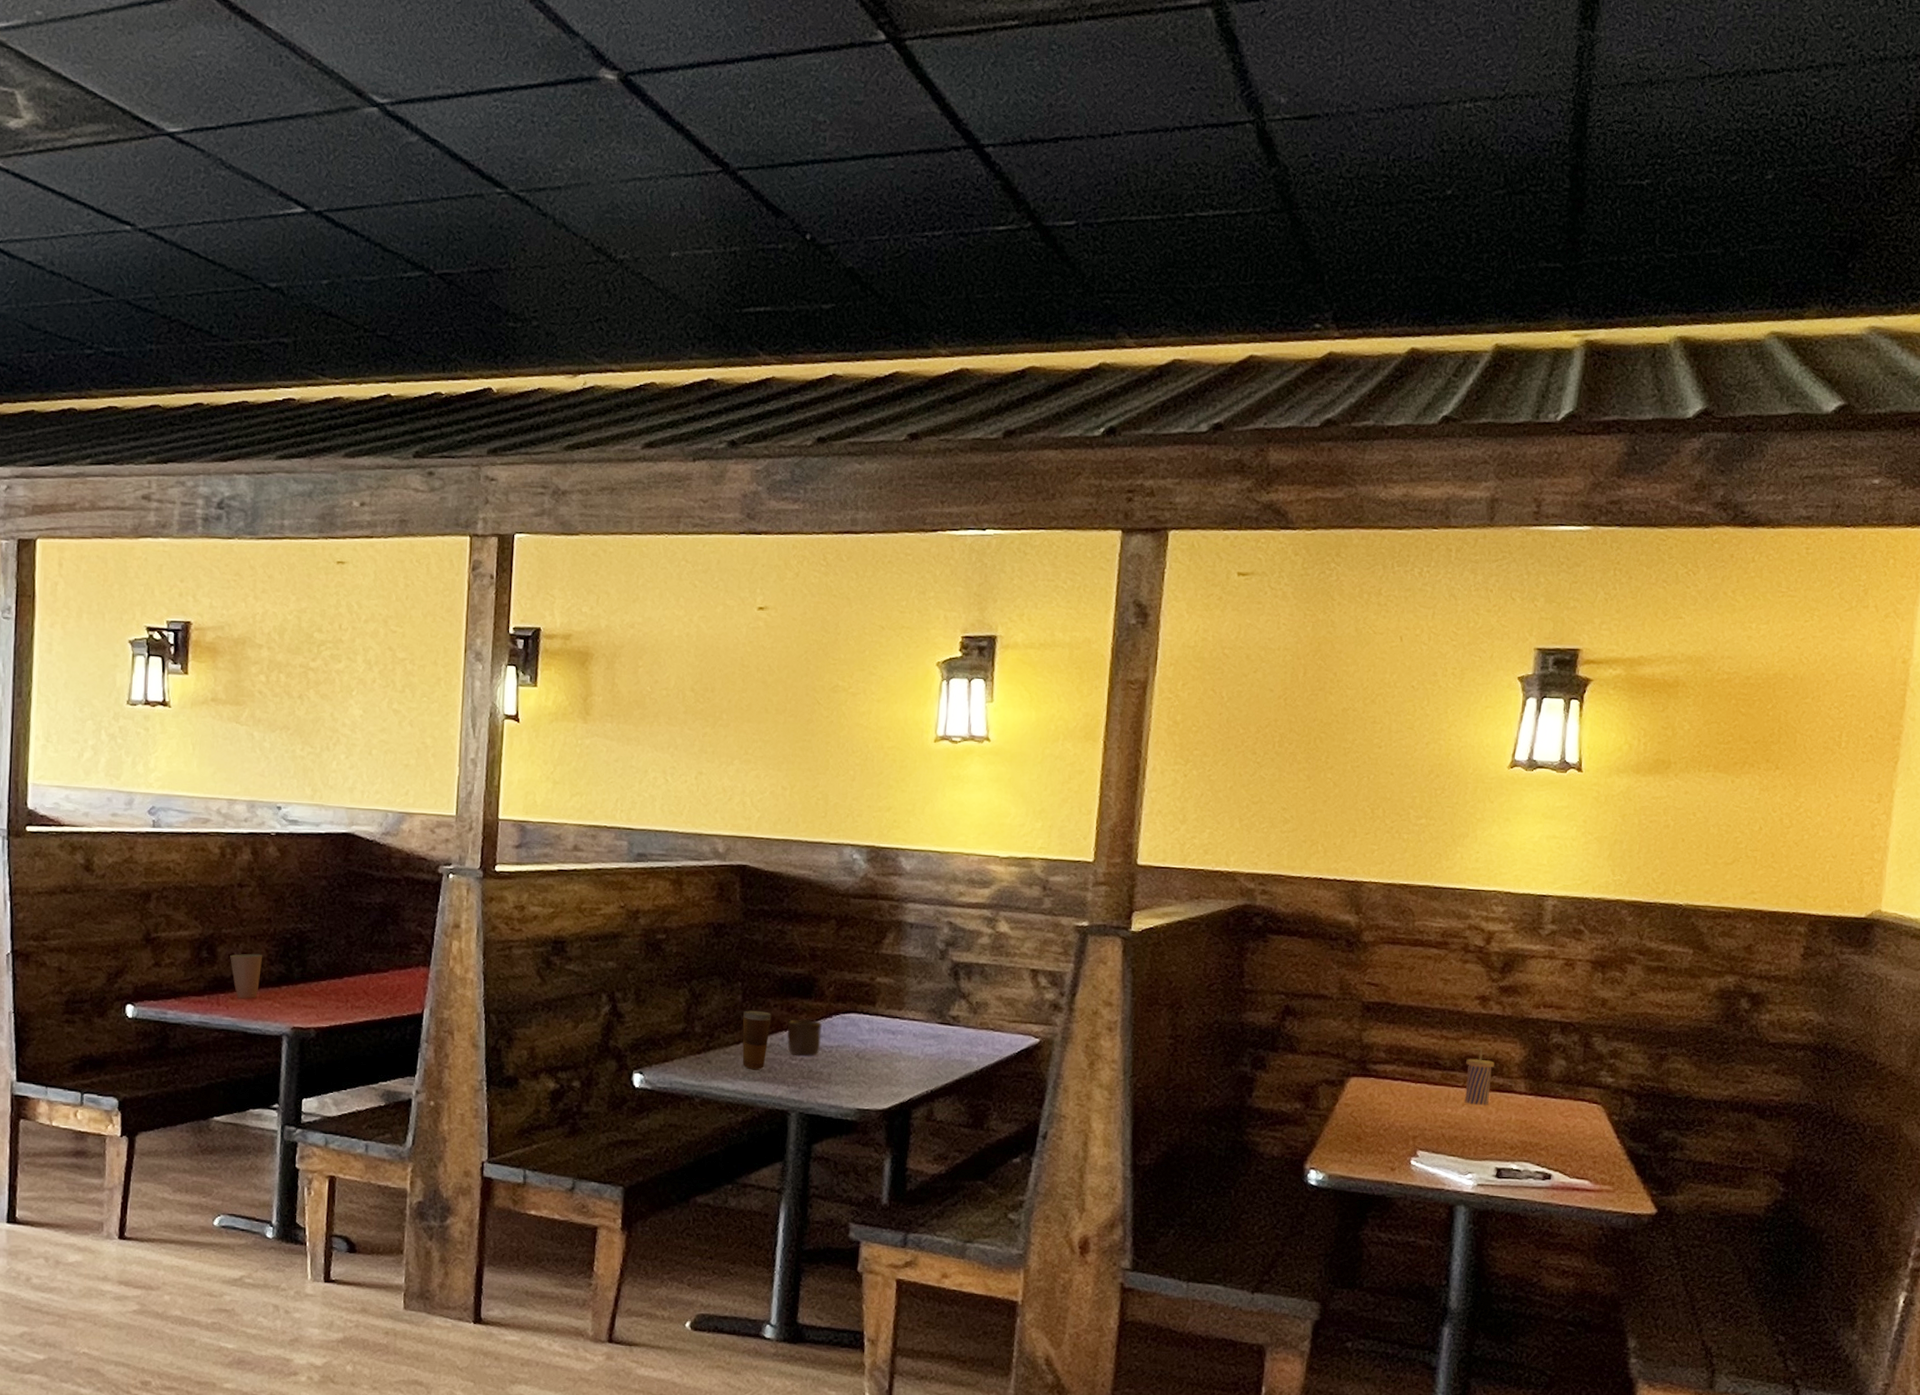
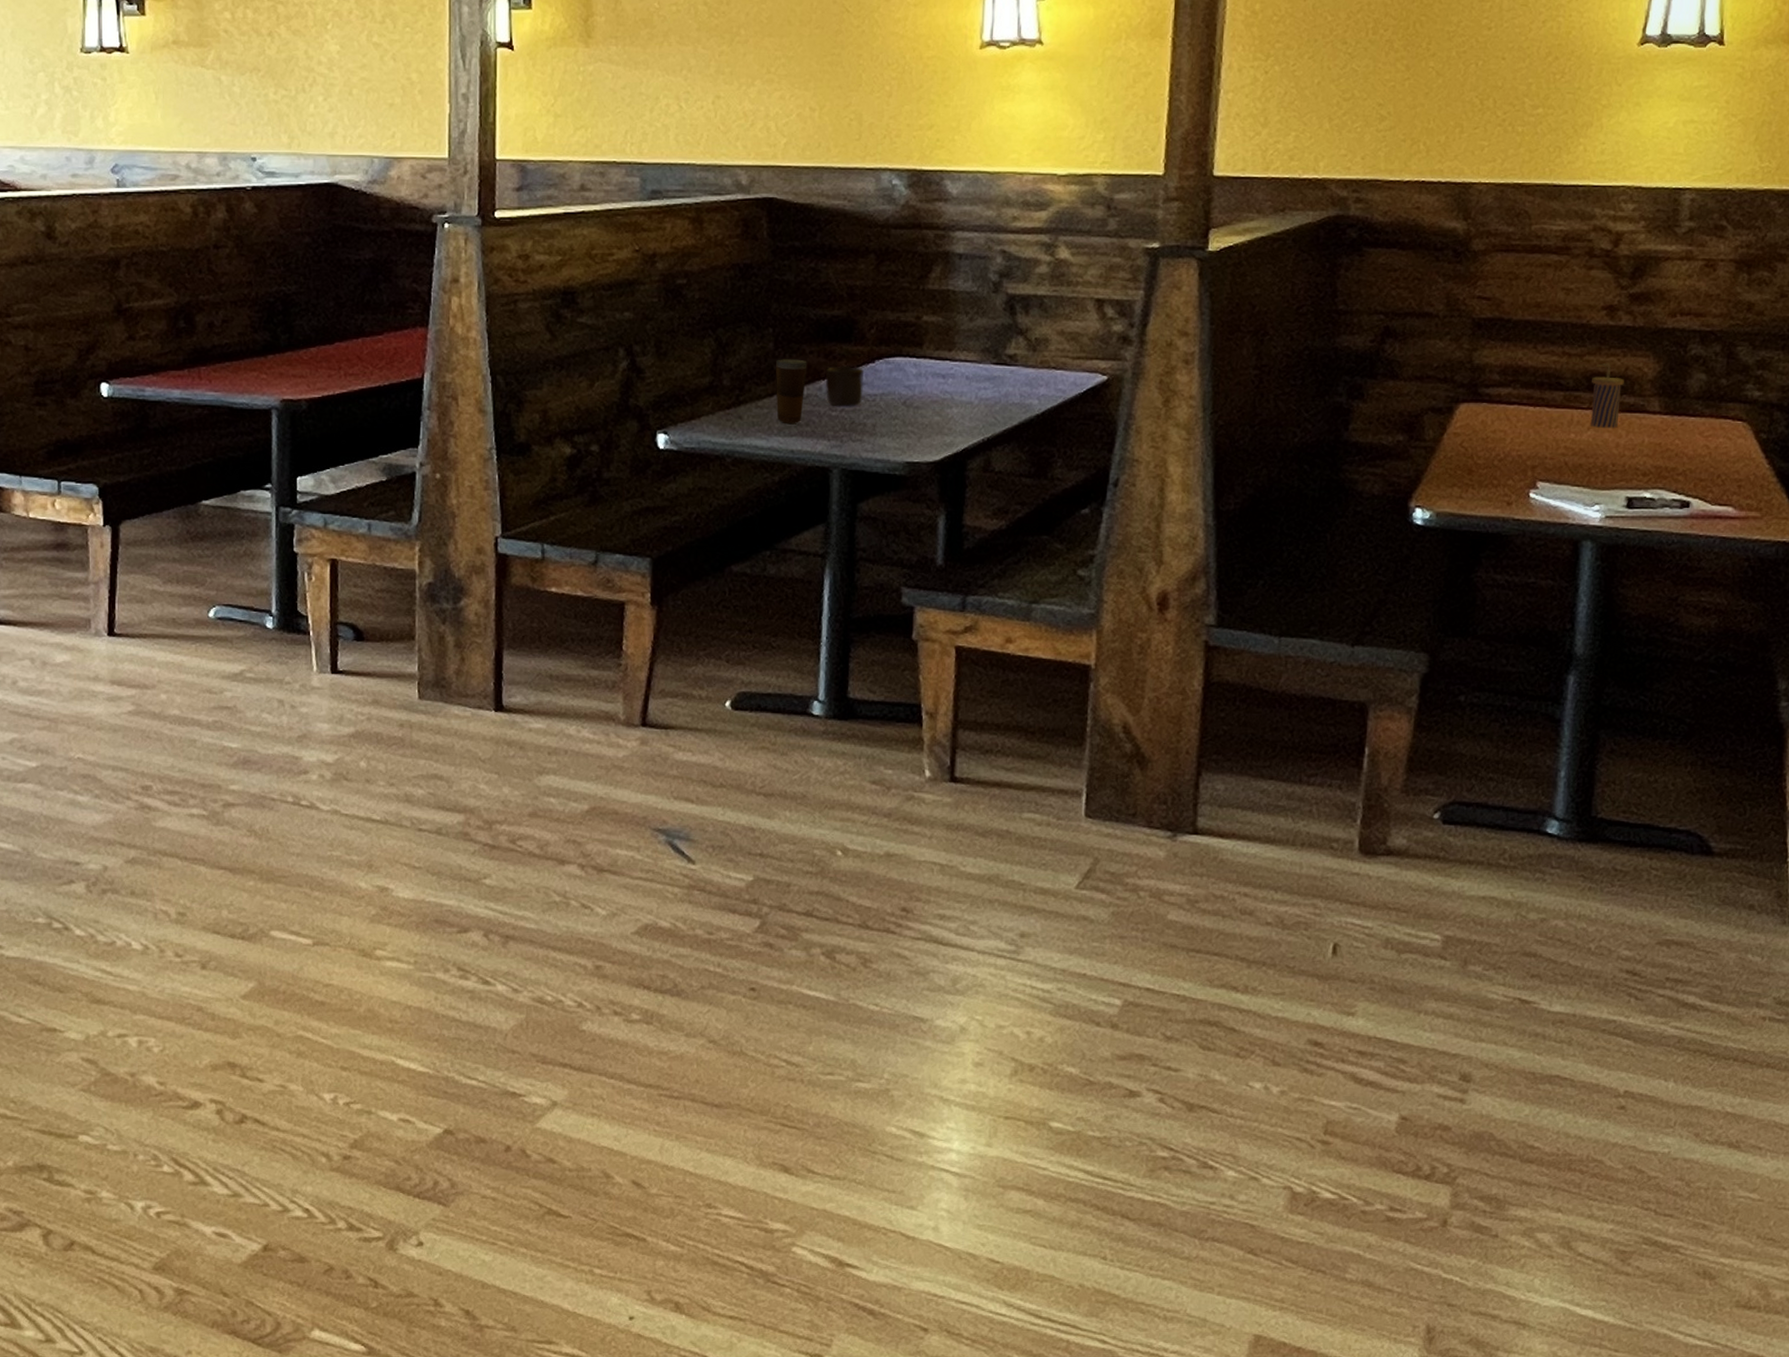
cup: present [230,953,263,1000] -> none [210,321,246,372]

